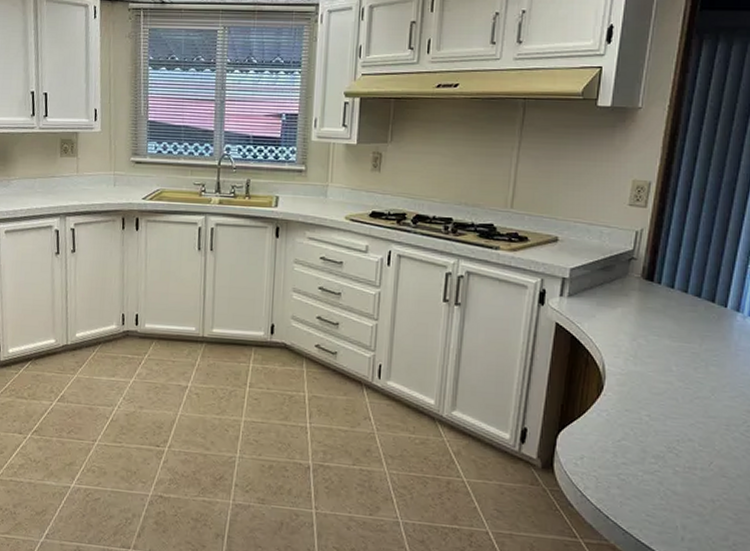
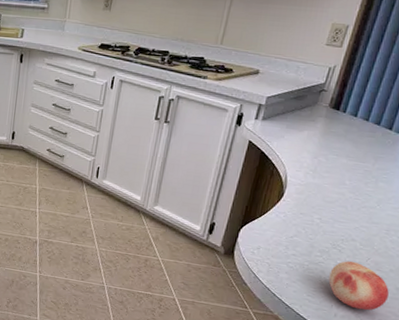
fruit: none [669,467,740,530] -> present [328,261,389,311]

